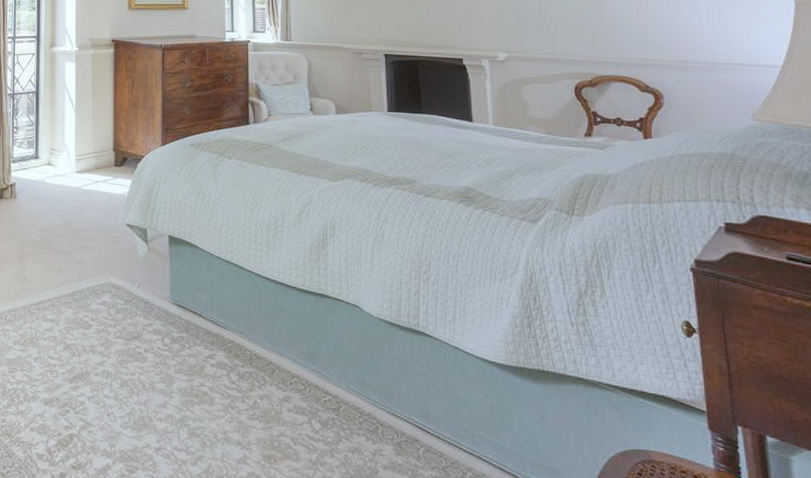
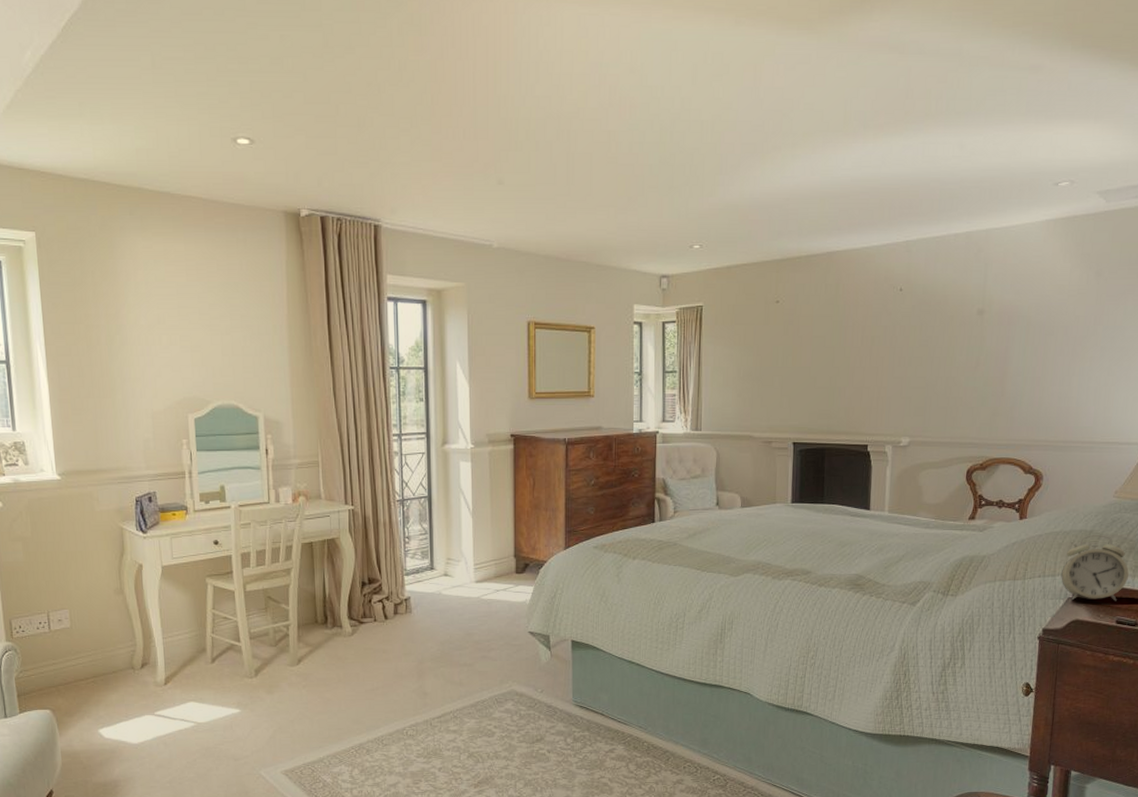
alarm clock: none [705,159,791,234] -> present [1061,535,1129,601]

